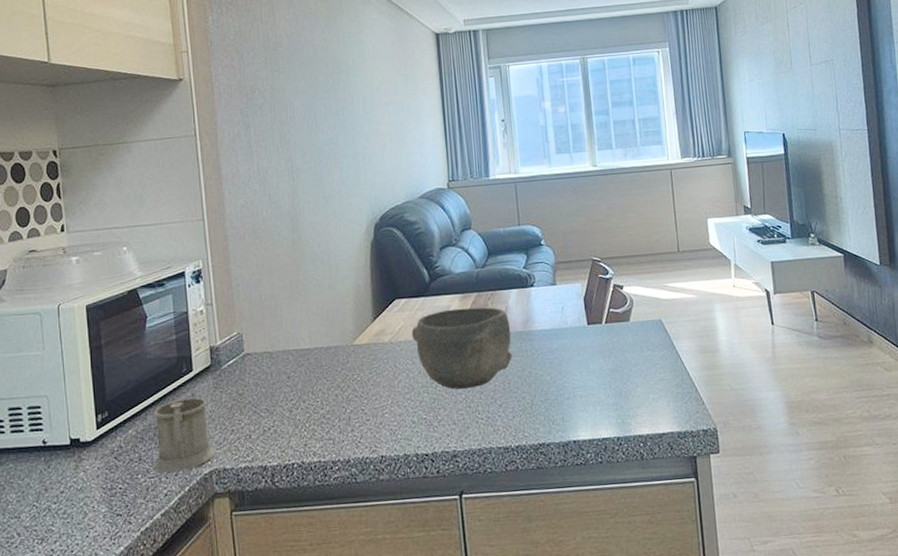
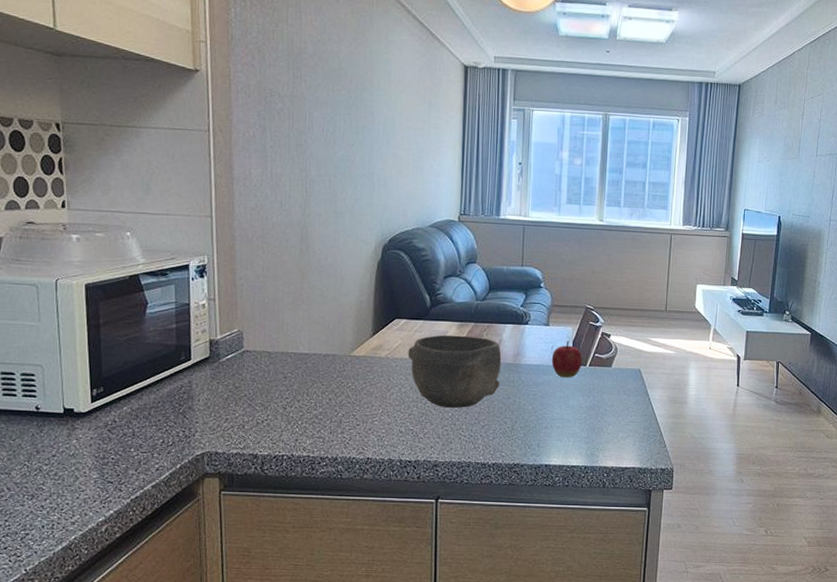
mug: present [154,397,215,473] -> none [147,384,208,451]
apple: none [563,298,597,340] -> present [551,341,582,377]

